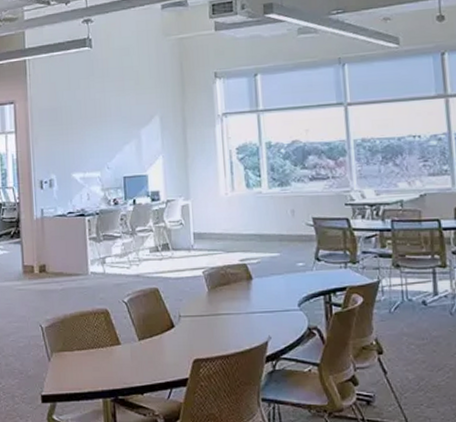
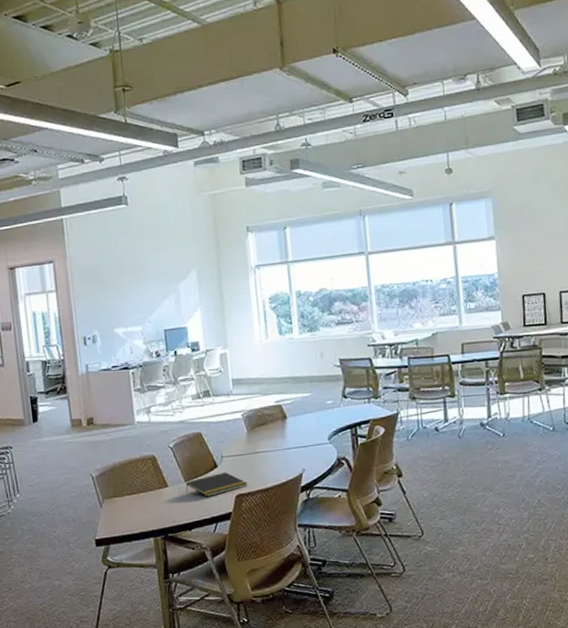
notepad: none [139,334,207,359] -> present [185,472,248,497]

